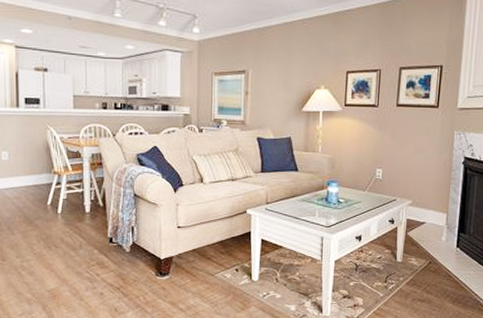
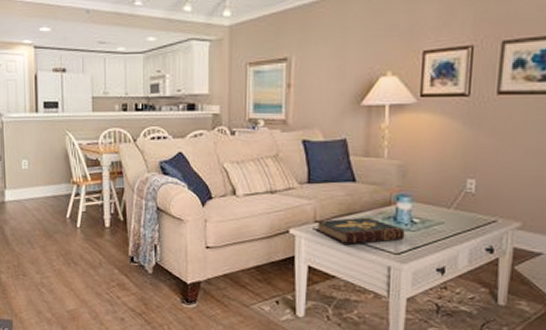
book: none [266,199,334,221] -> present [315,217,405,244]

